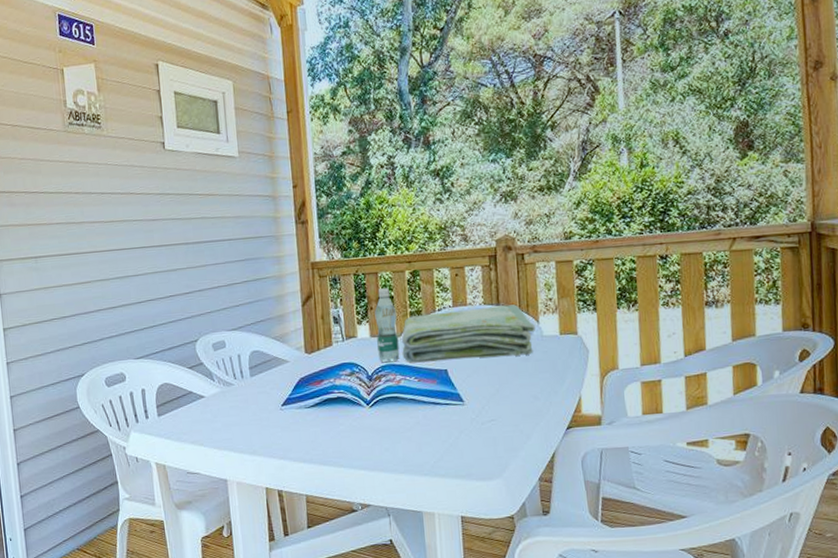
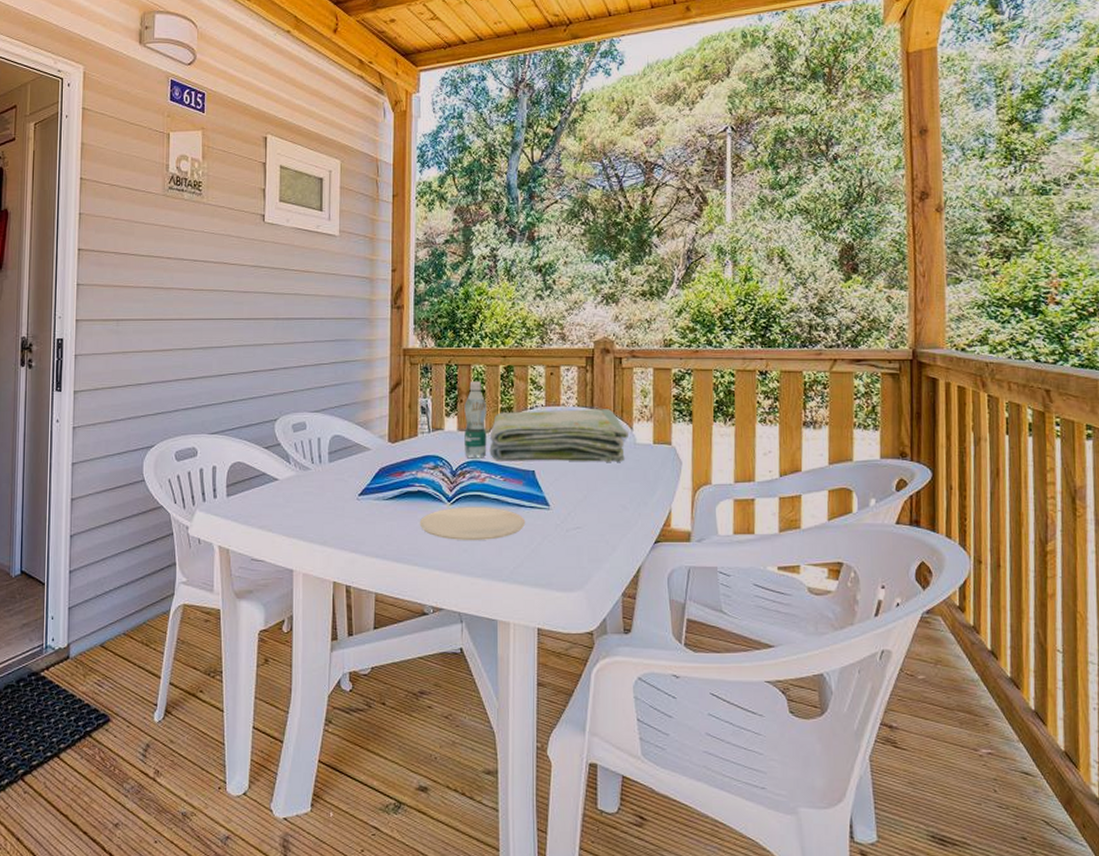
plate: none [341,407,443,441] -> present [419,507,526,540]

